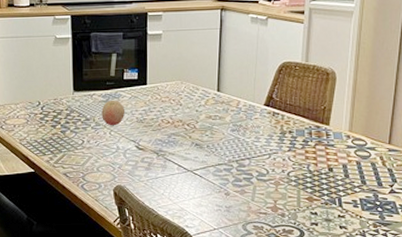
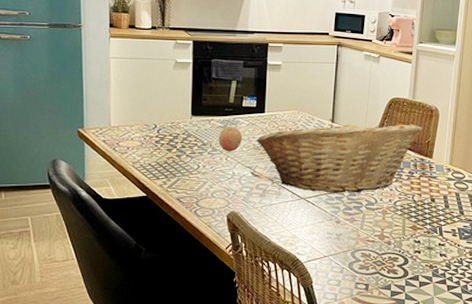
fruit basket: none [140,87,318,165] -> present [257,118,423,193]

